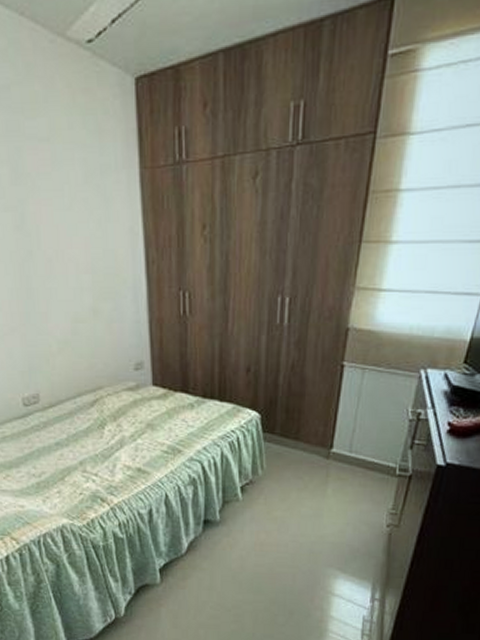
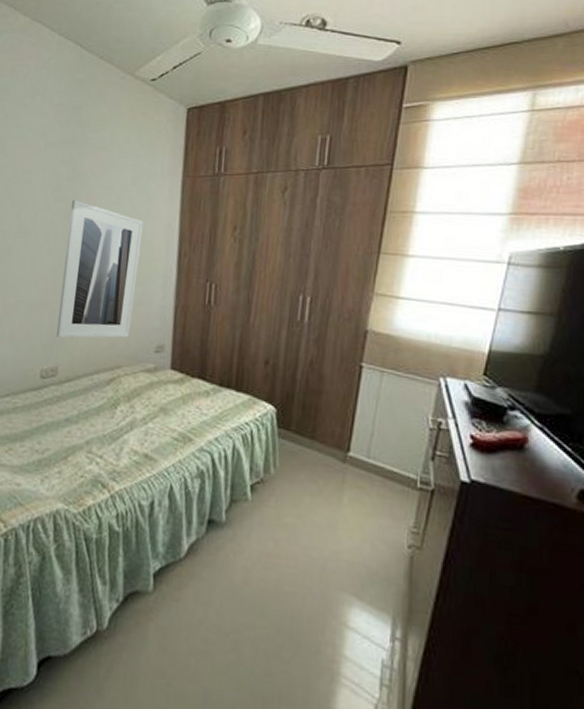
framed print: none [20,207,106,363] -> present [55,199,143,339]

